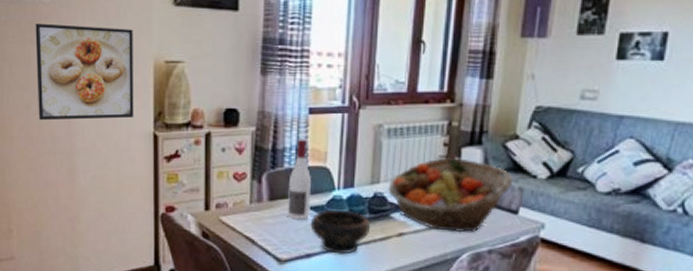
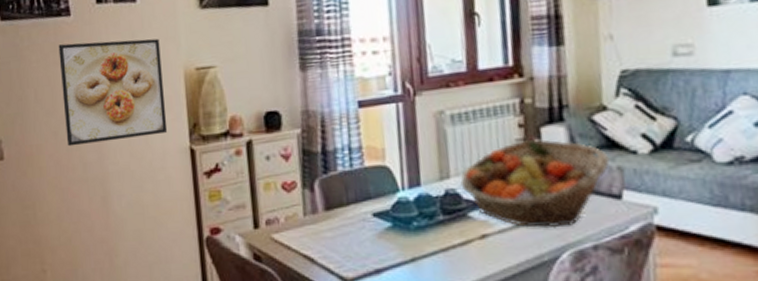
wine bottle: present [288,138,311,220] -> none [344,136,374,230]
bowl: present [310,210,371,254] -> none [375,214,448,267]

